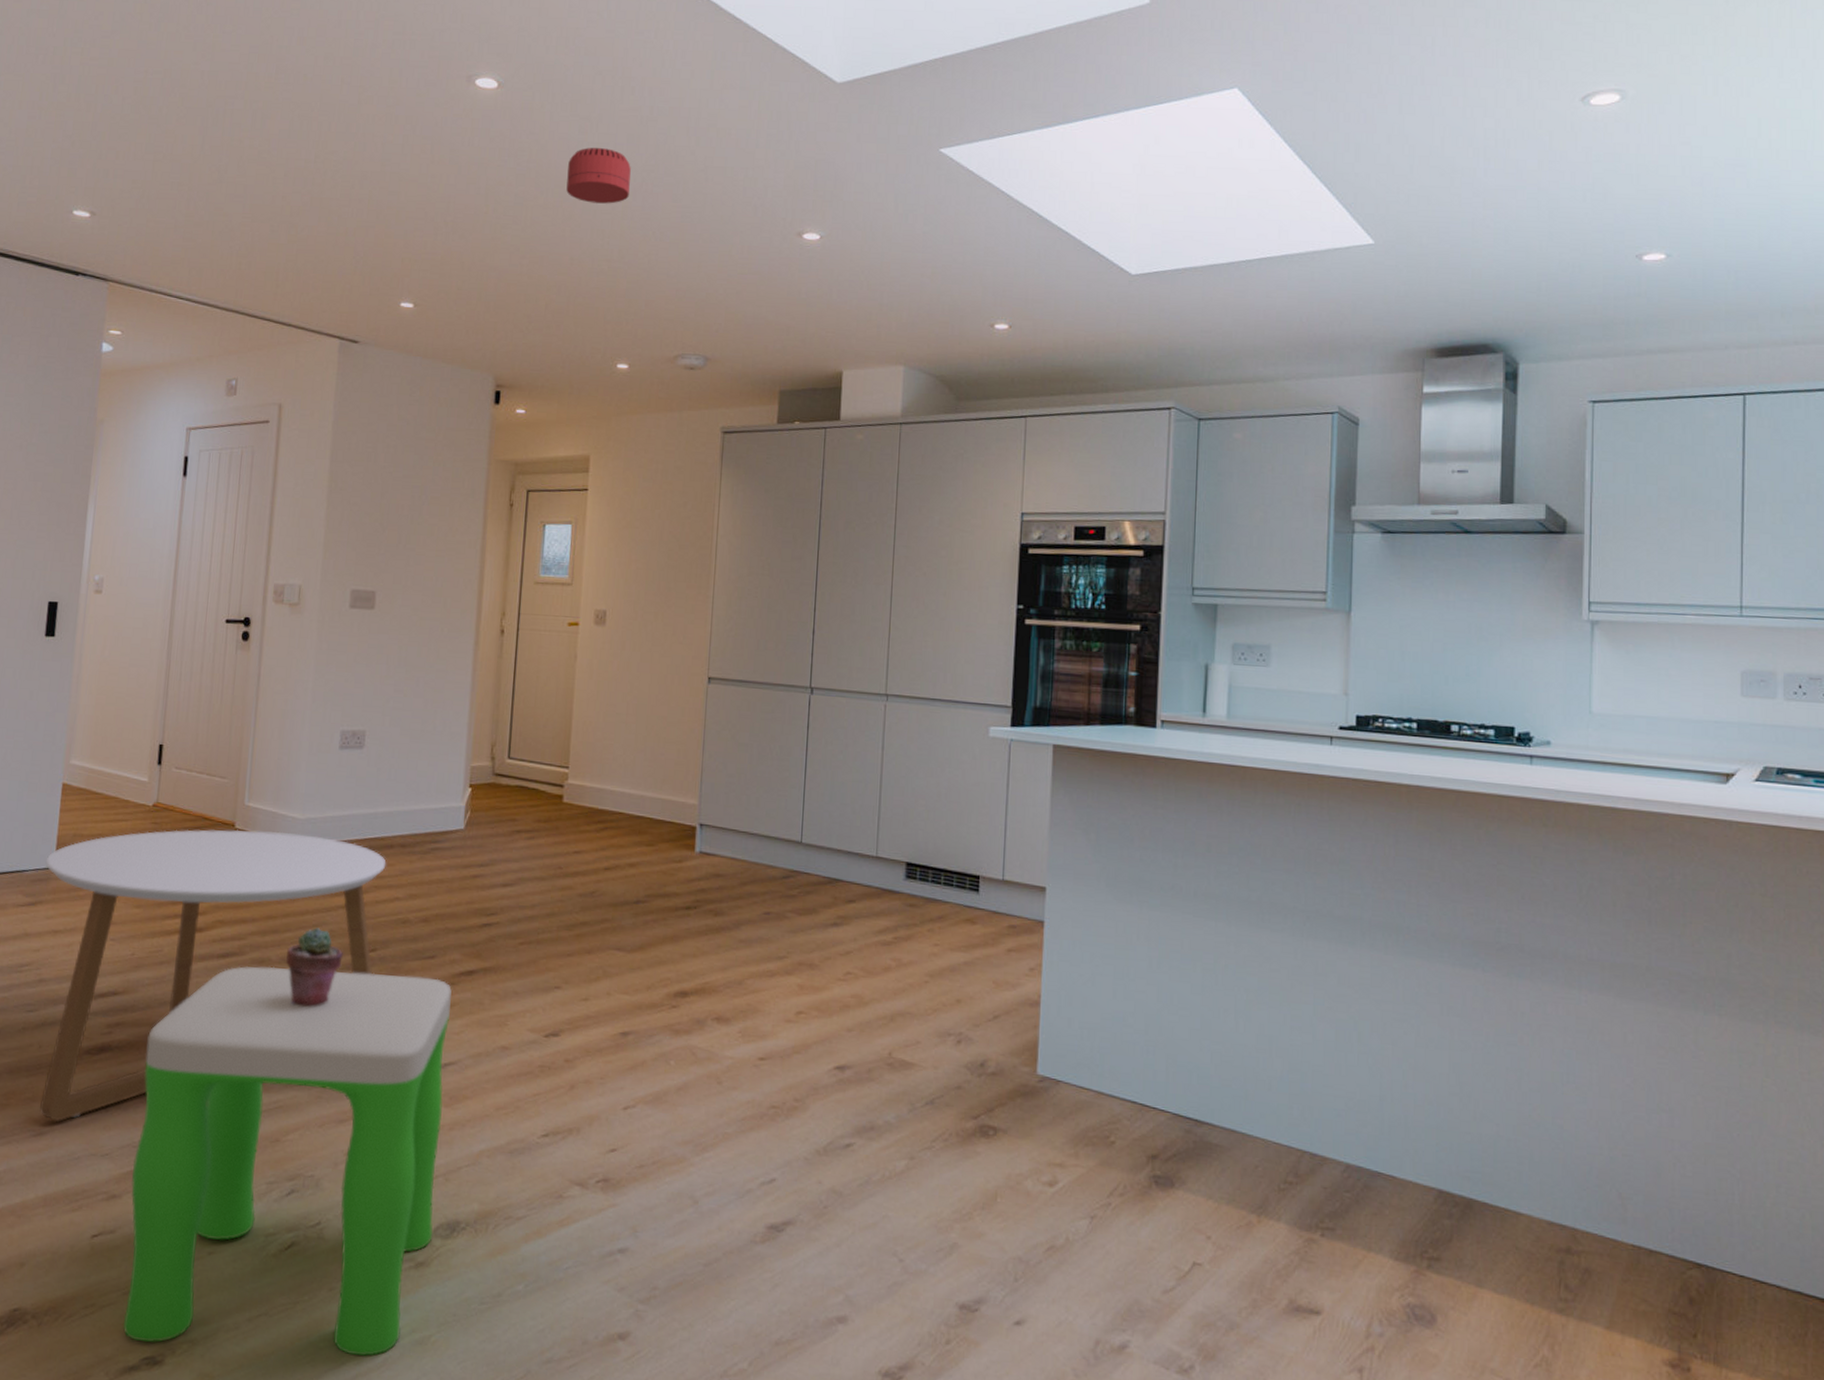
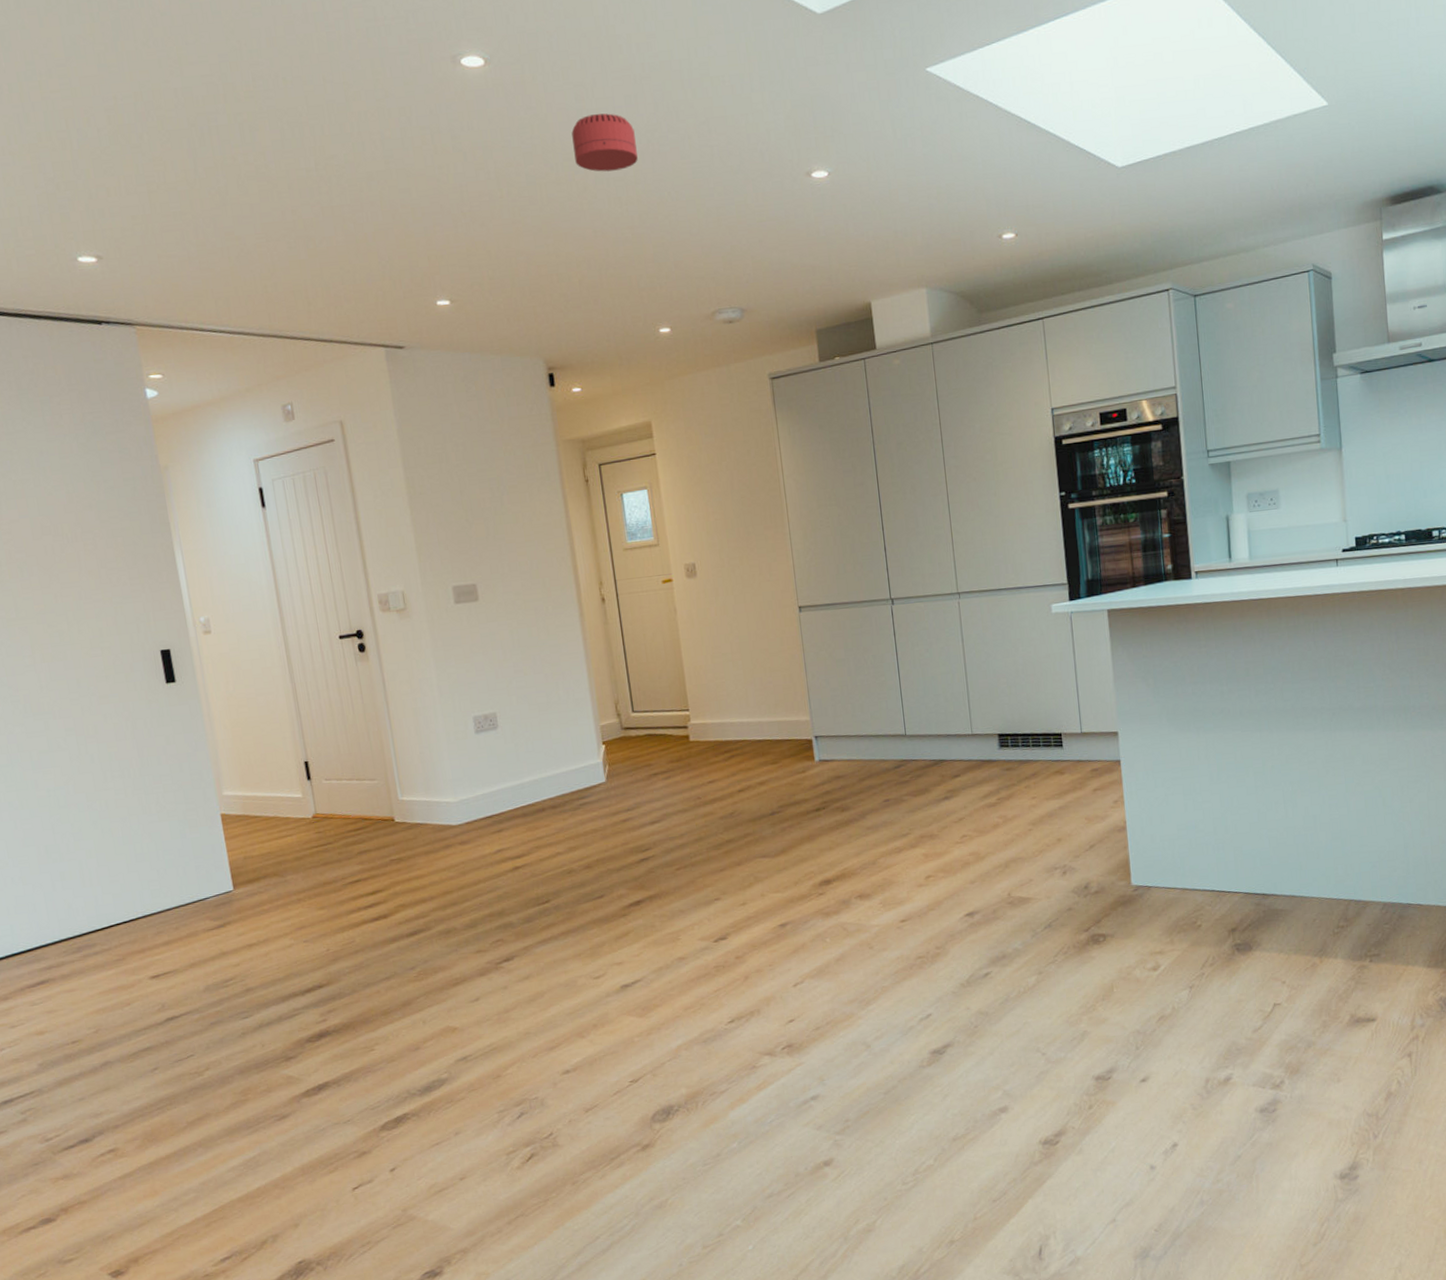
coffee table: present [40,829,387,1123] -> none [223,813,551,1105]
stool: present [122,966,452,1356] -> none [360,913,652,1261]
potted succulent: present [285,928,344,1007] -> none [469,893,522,963]

